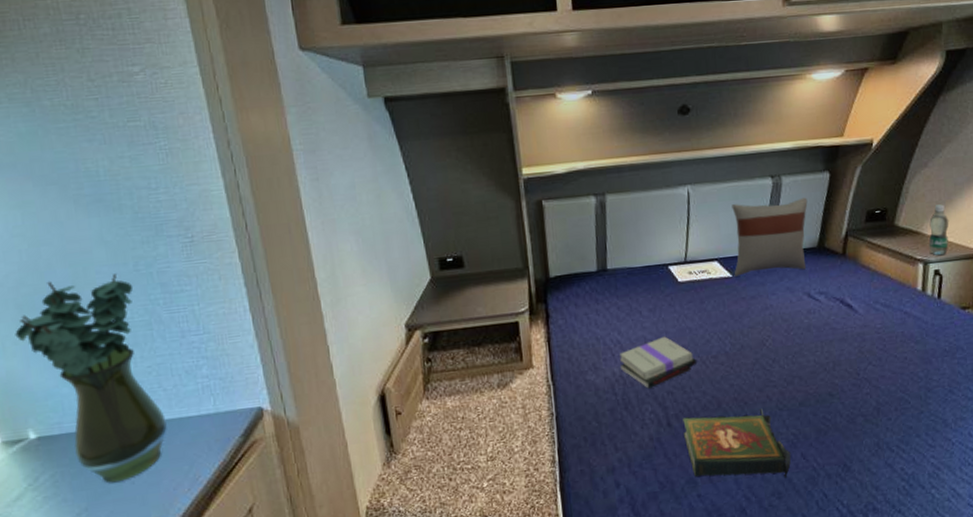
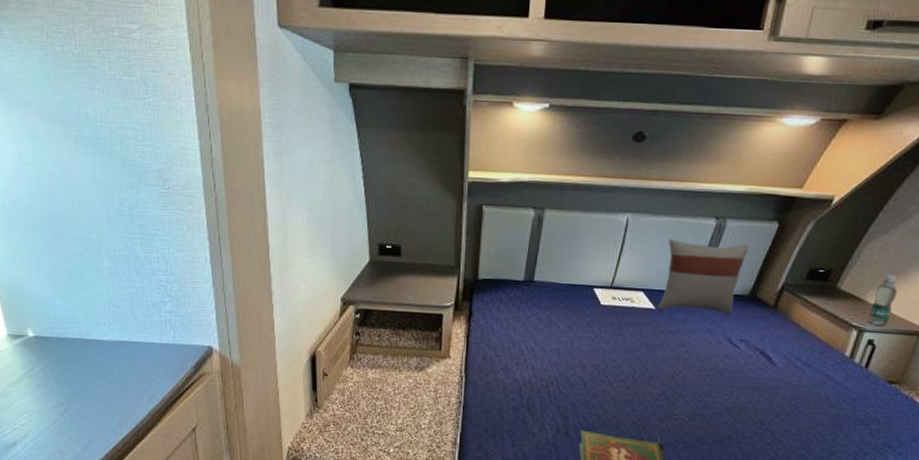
vase: present [15,274,167,483] -> none [22,207,134,385]
books: present [619,336,698,389] -> none [531,353,605,397]

